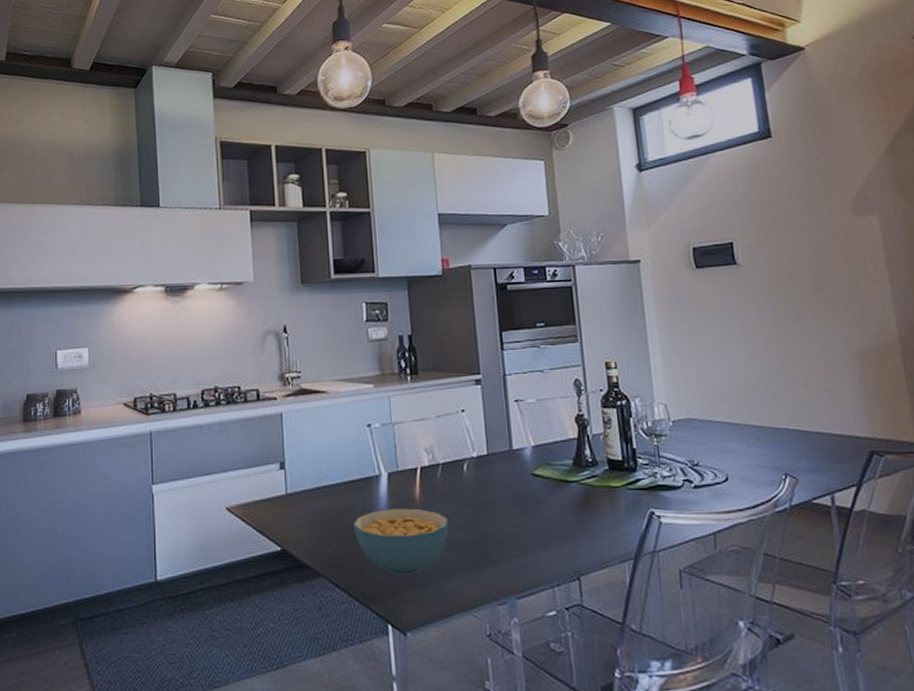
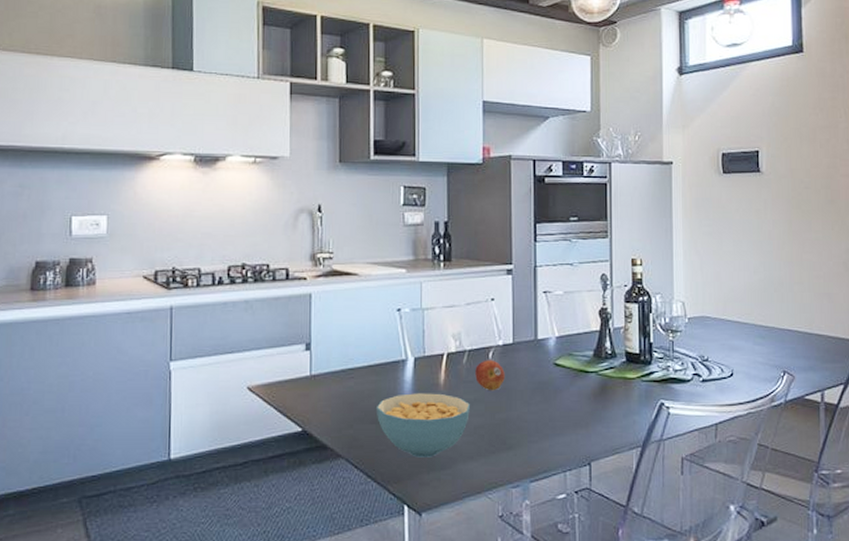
fruit: none [450,472,482,504] -> present [475,360,505,390]

